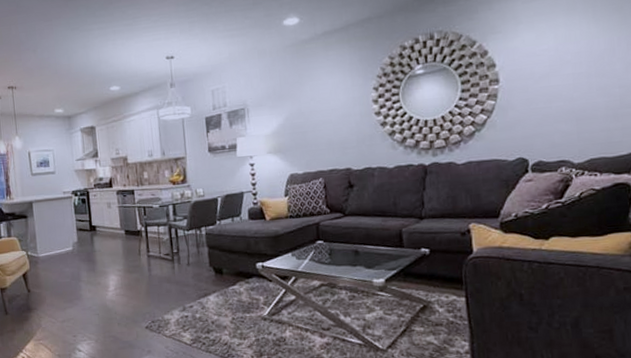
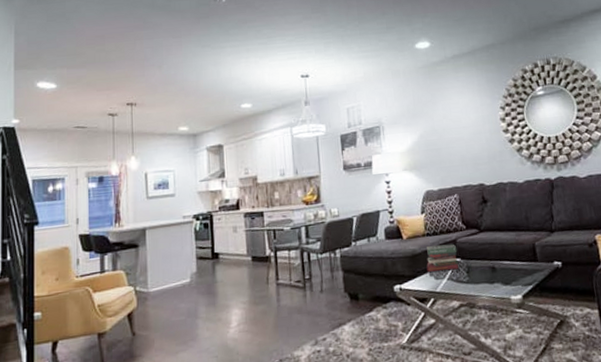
books: none [288,226,321,253] -> present [426,243,459,272]

